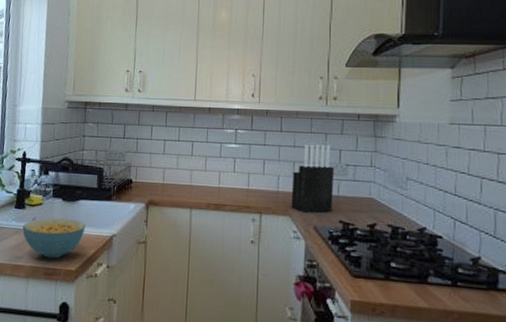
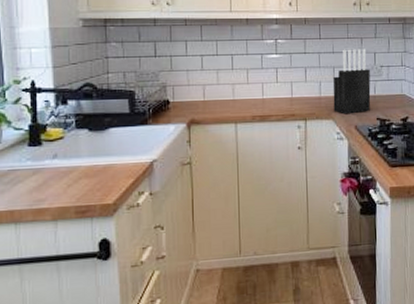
cereal bowl: present [22,218,86,259] -> none [42,149,120,196]

